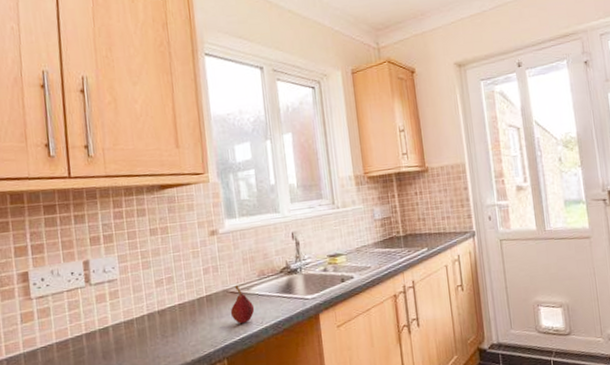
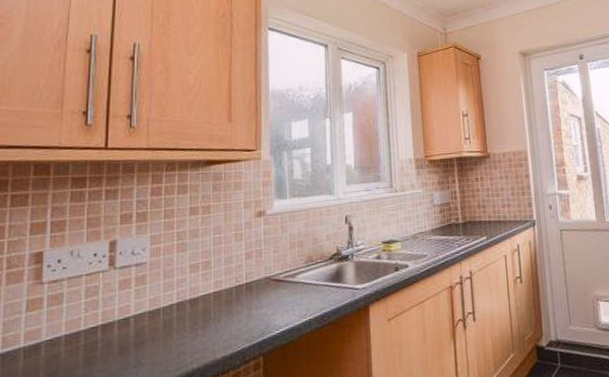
fruit: present [230,284,255,324] -> none [271,271,299,316]

